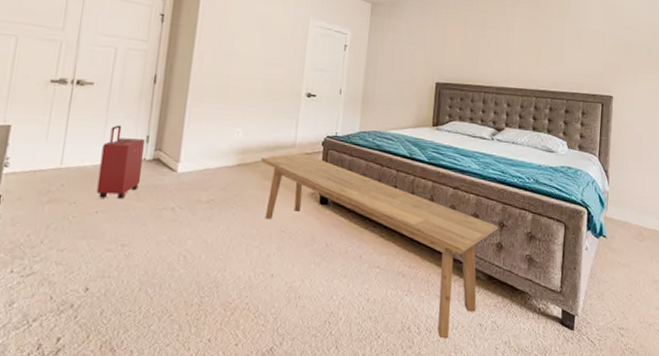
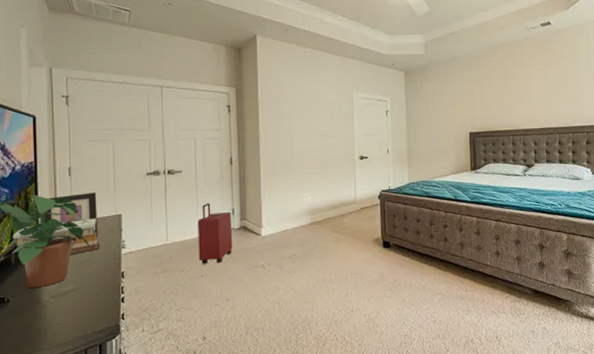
bench: present [260,152,498,338] -> none [328,206,538,346]

